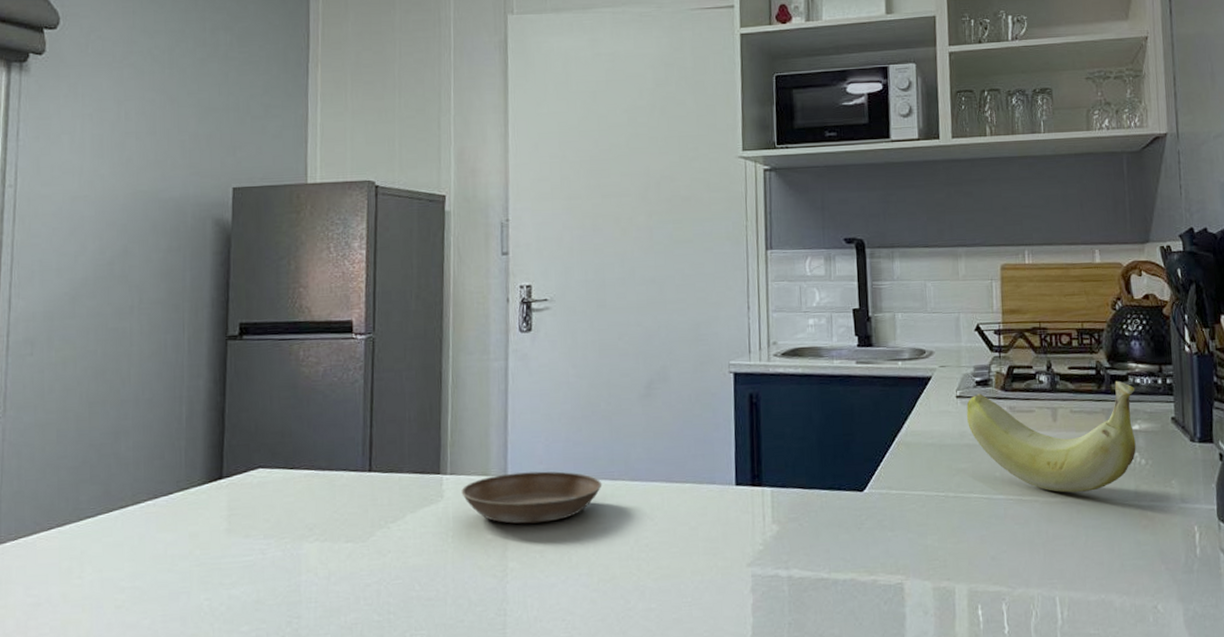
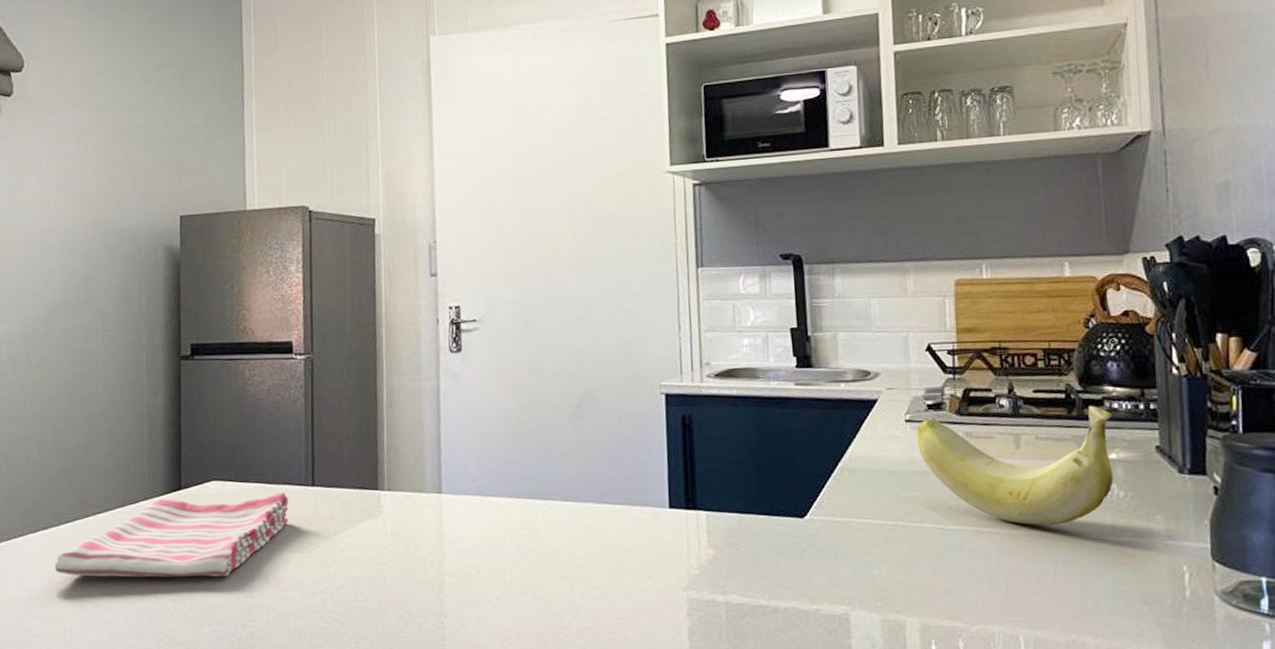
dish towel: none [70,479,343,577] -> present [54,492,289,578]
saucer: present [461,471,602,524] -> none [398,489,535,540]

